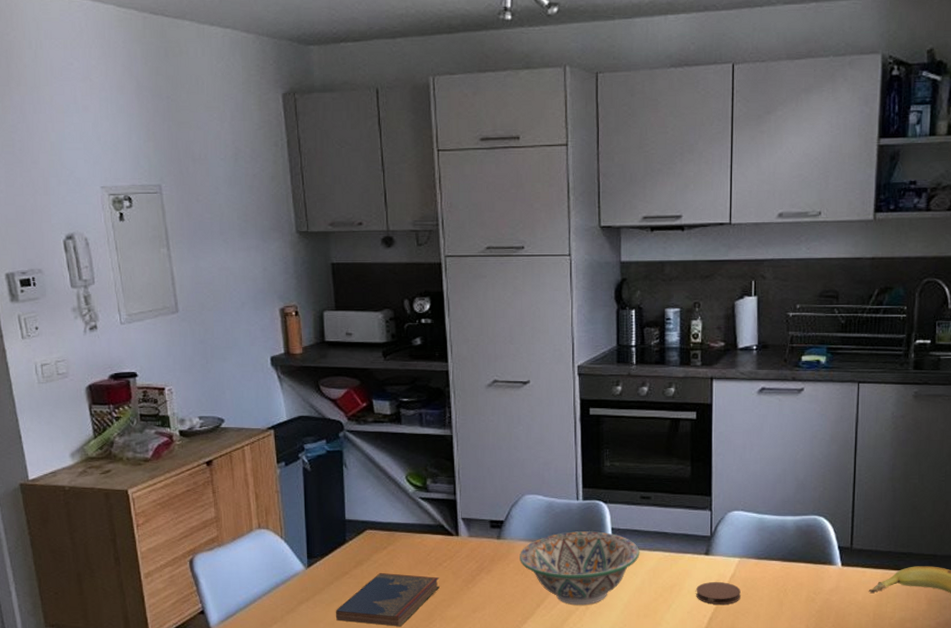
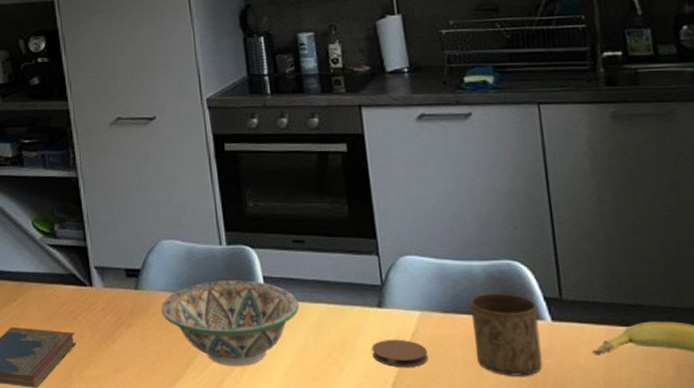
cup: none [779,543,832,611] -> present [469,293,543,376]

